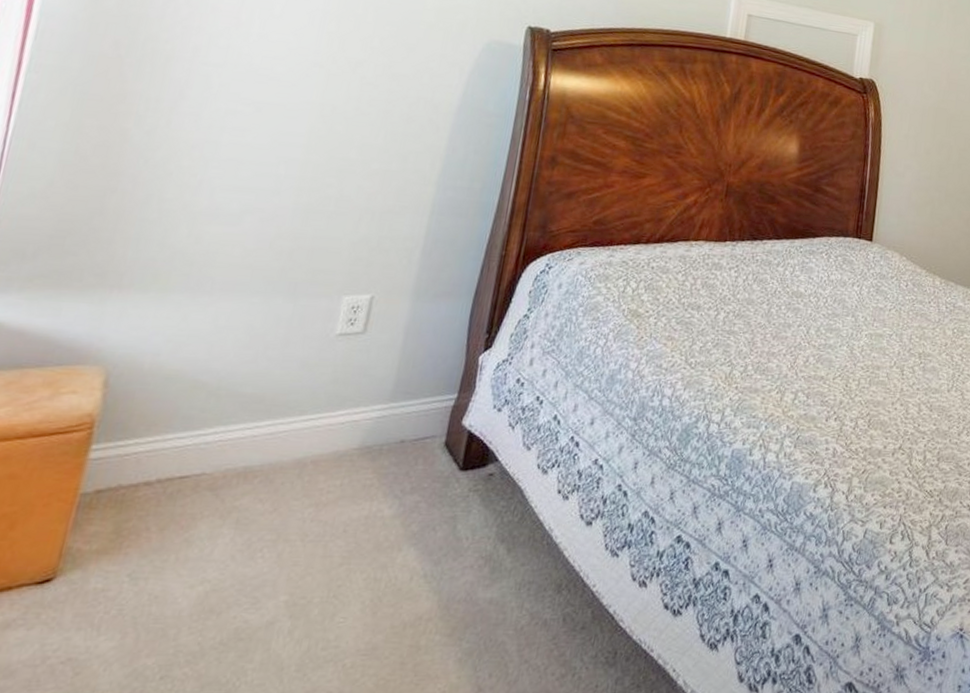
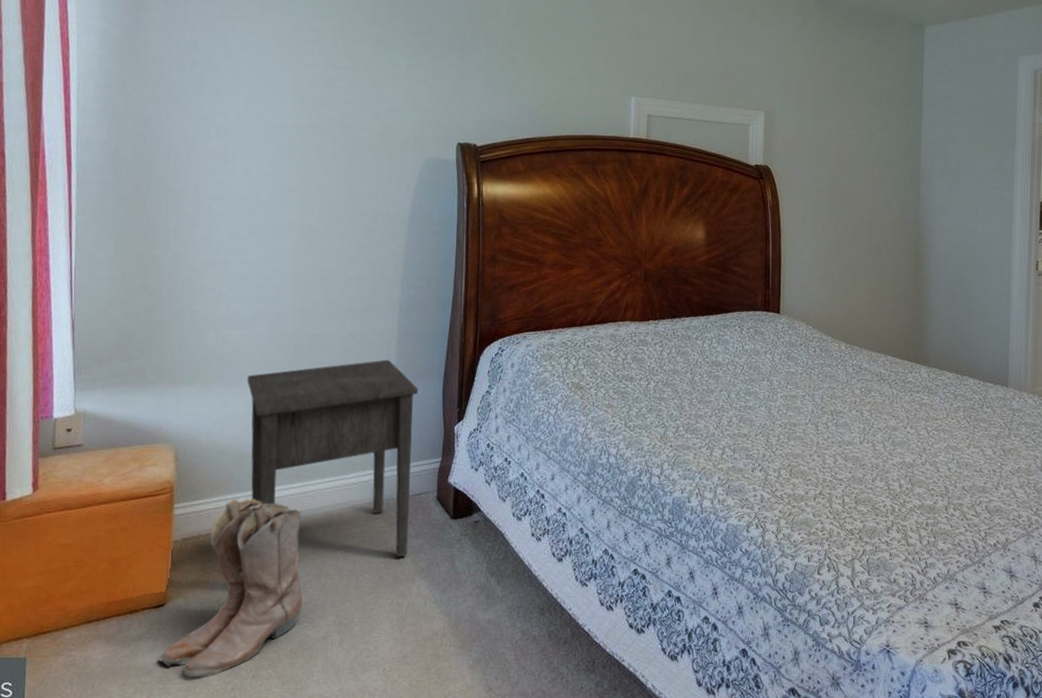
boots: none [27,439,267,681] -> present [157,498,302,679]
nightstand: none [199,271,440,519] -> present [247,359,418,558]

